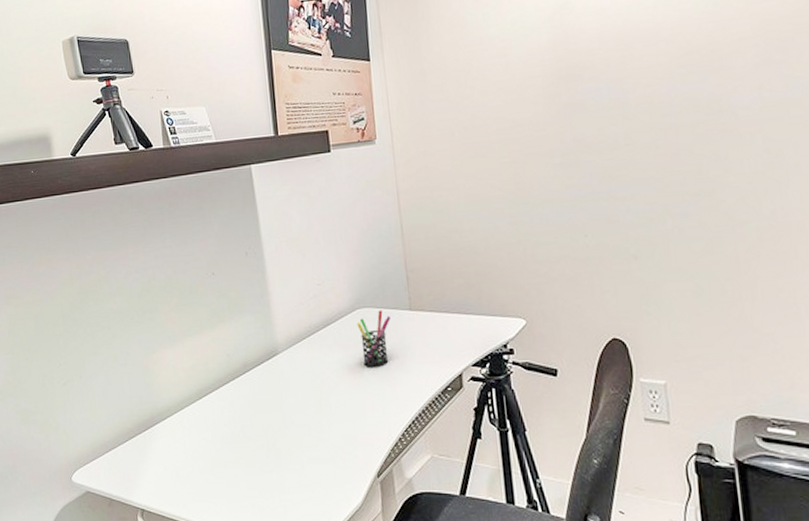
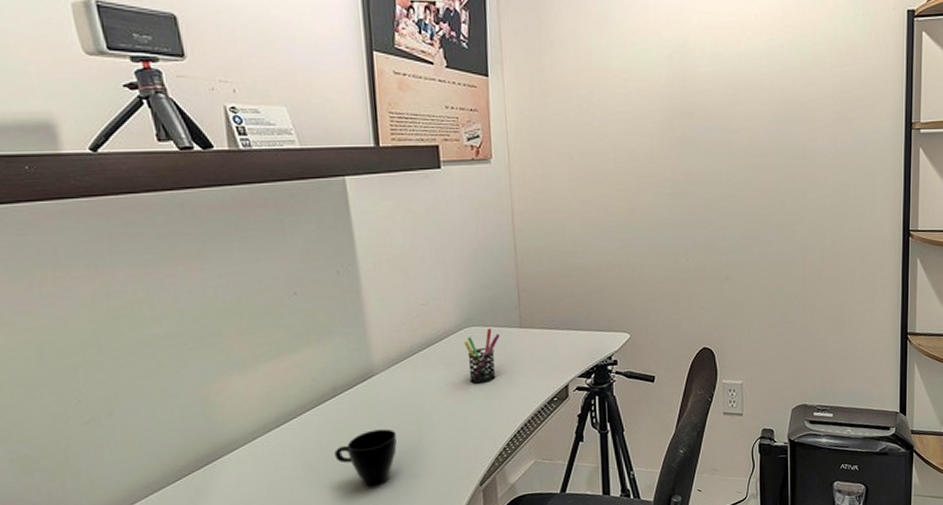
cup: none [246,408,299,468] -> present [334,429,397,489]

